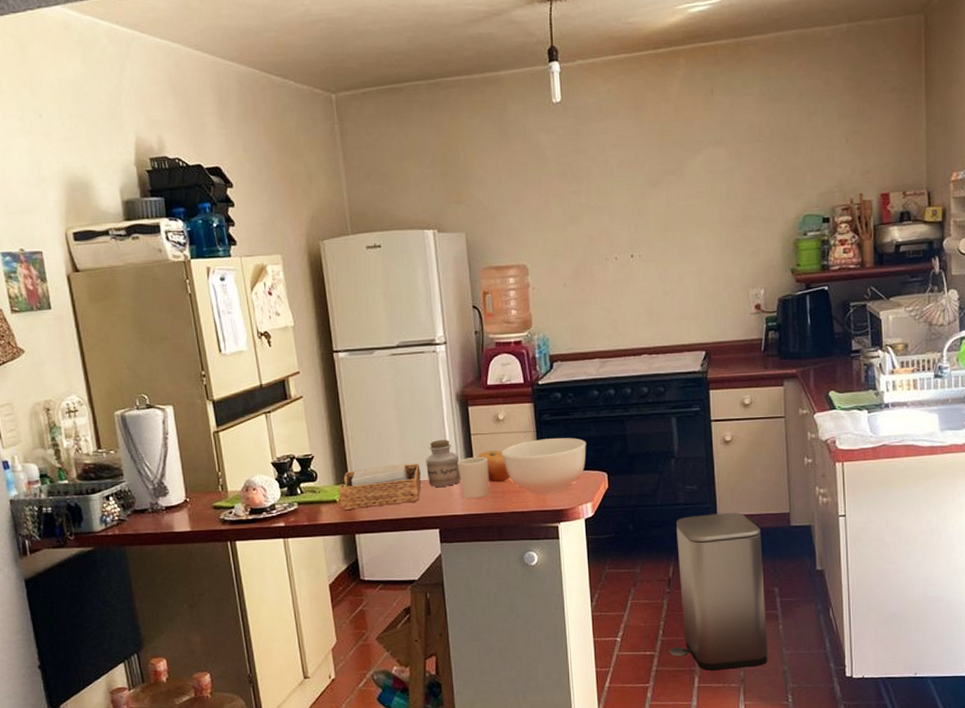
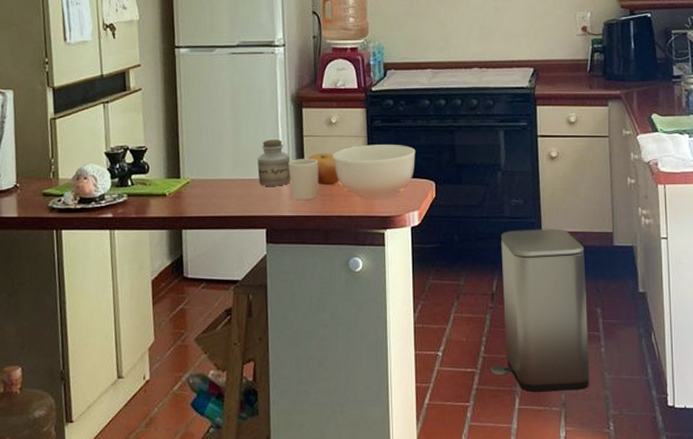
napkin holder: present [339,463,421,510] -> none [169,160,252,204]

